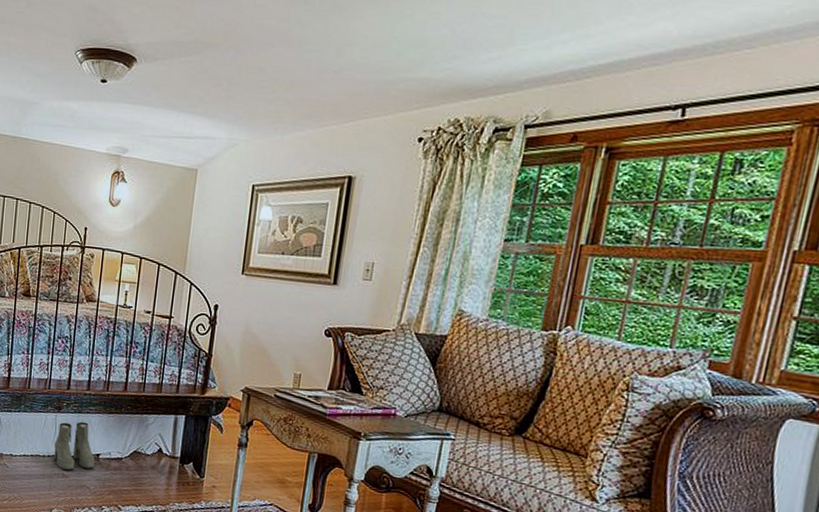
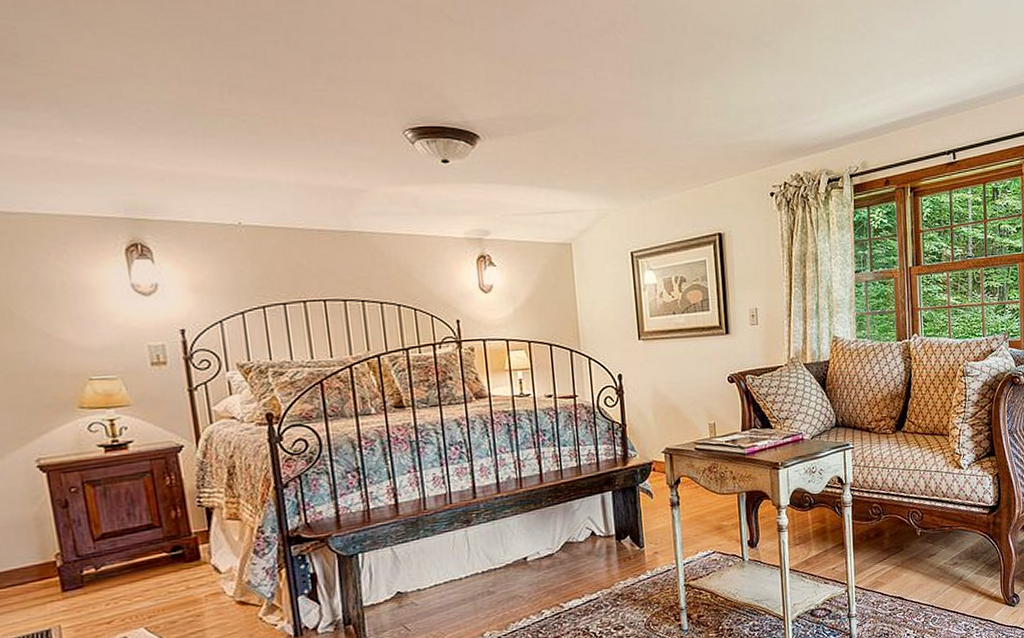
boots: present [53,421,95,471] -> none [470,527,523,587]

